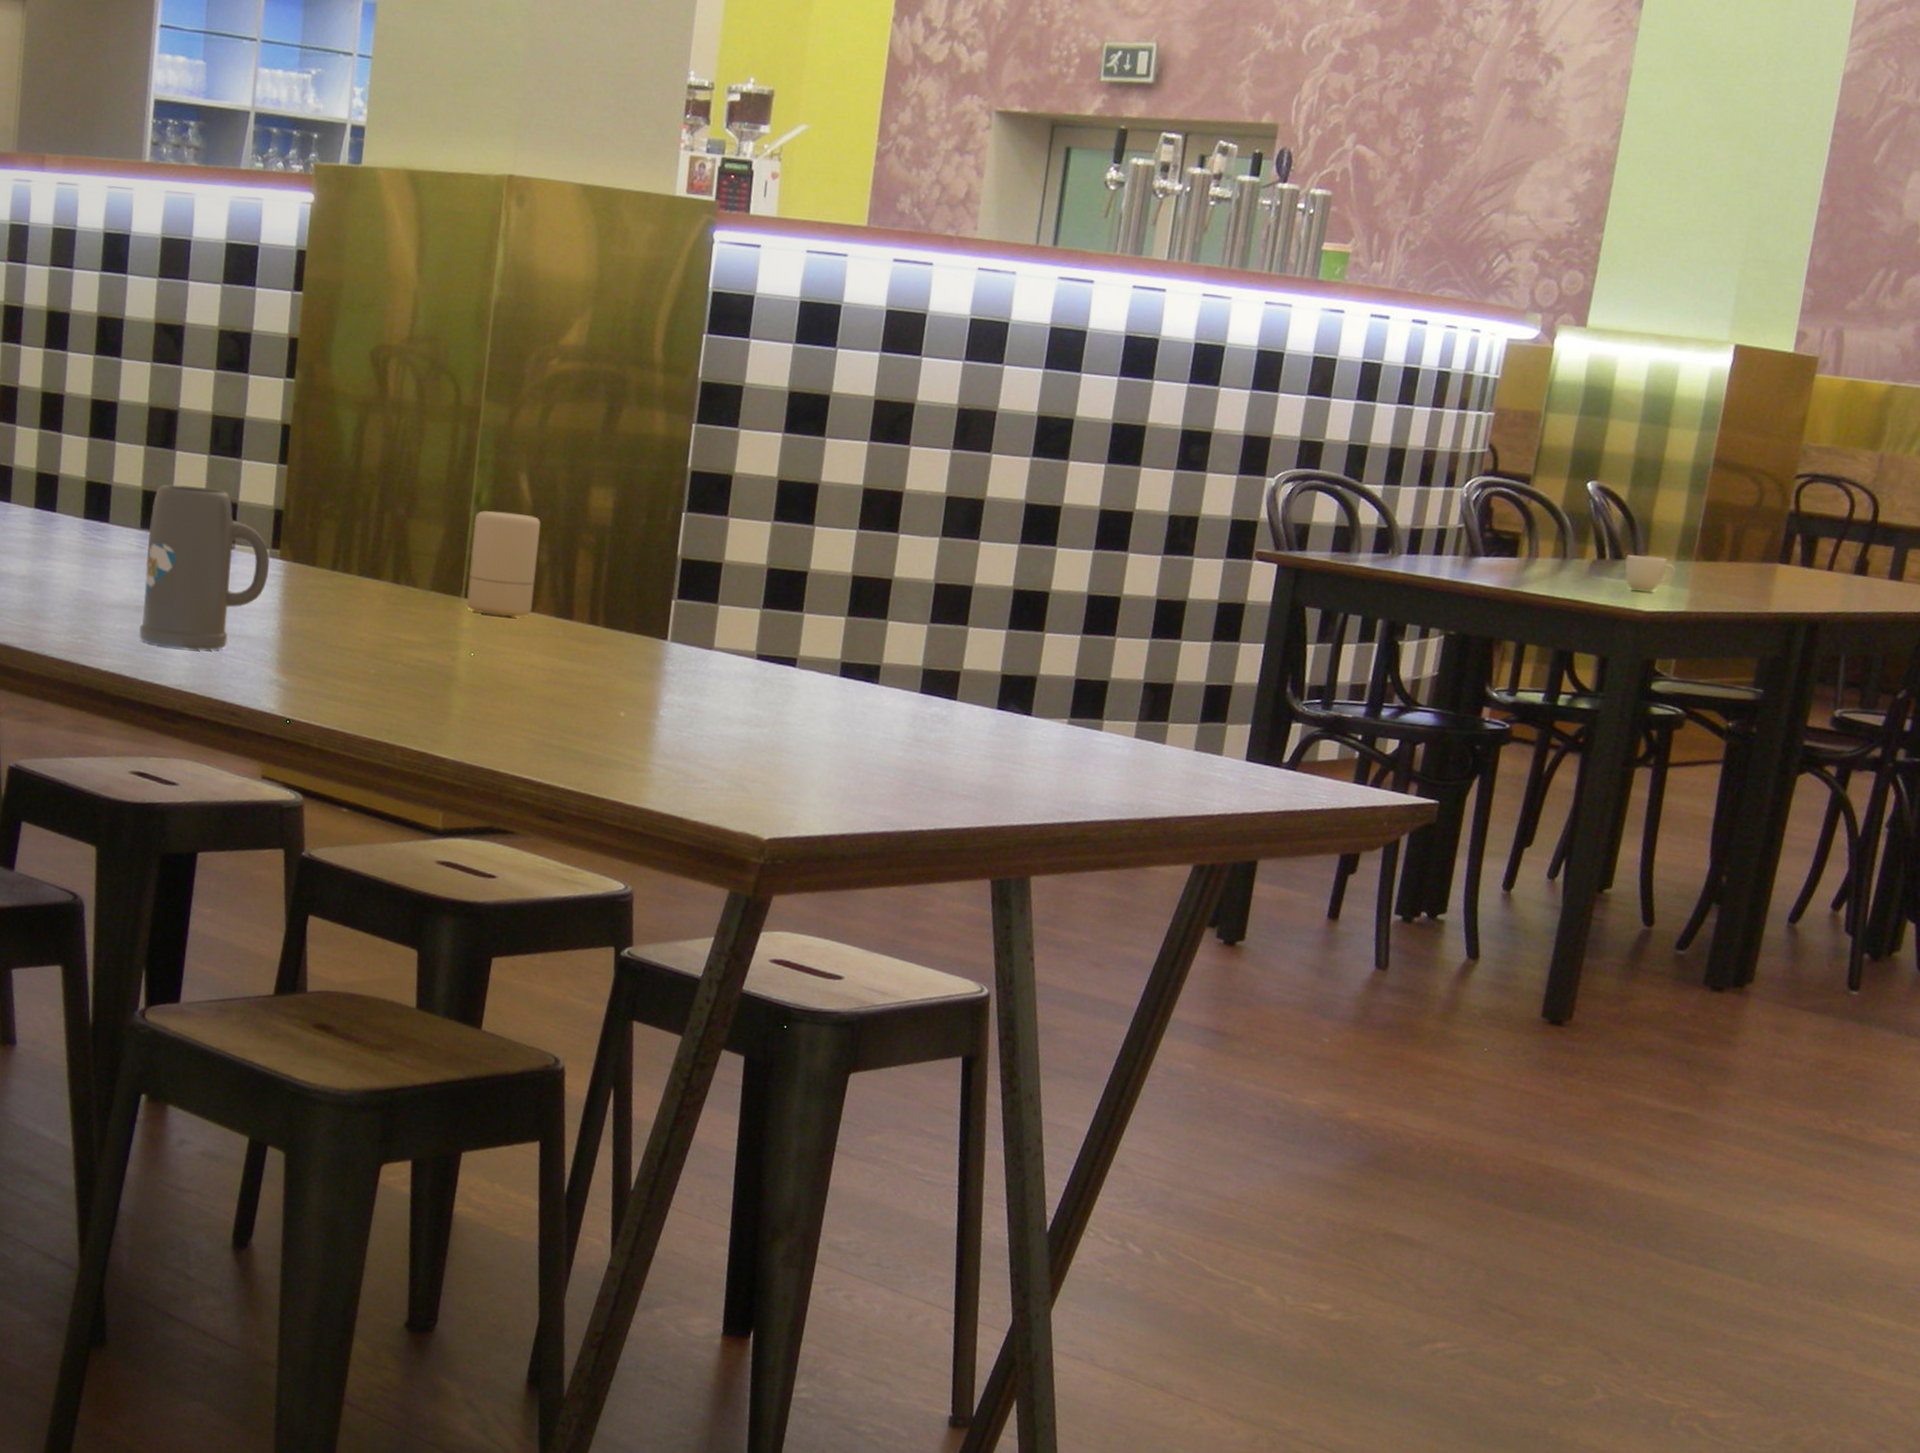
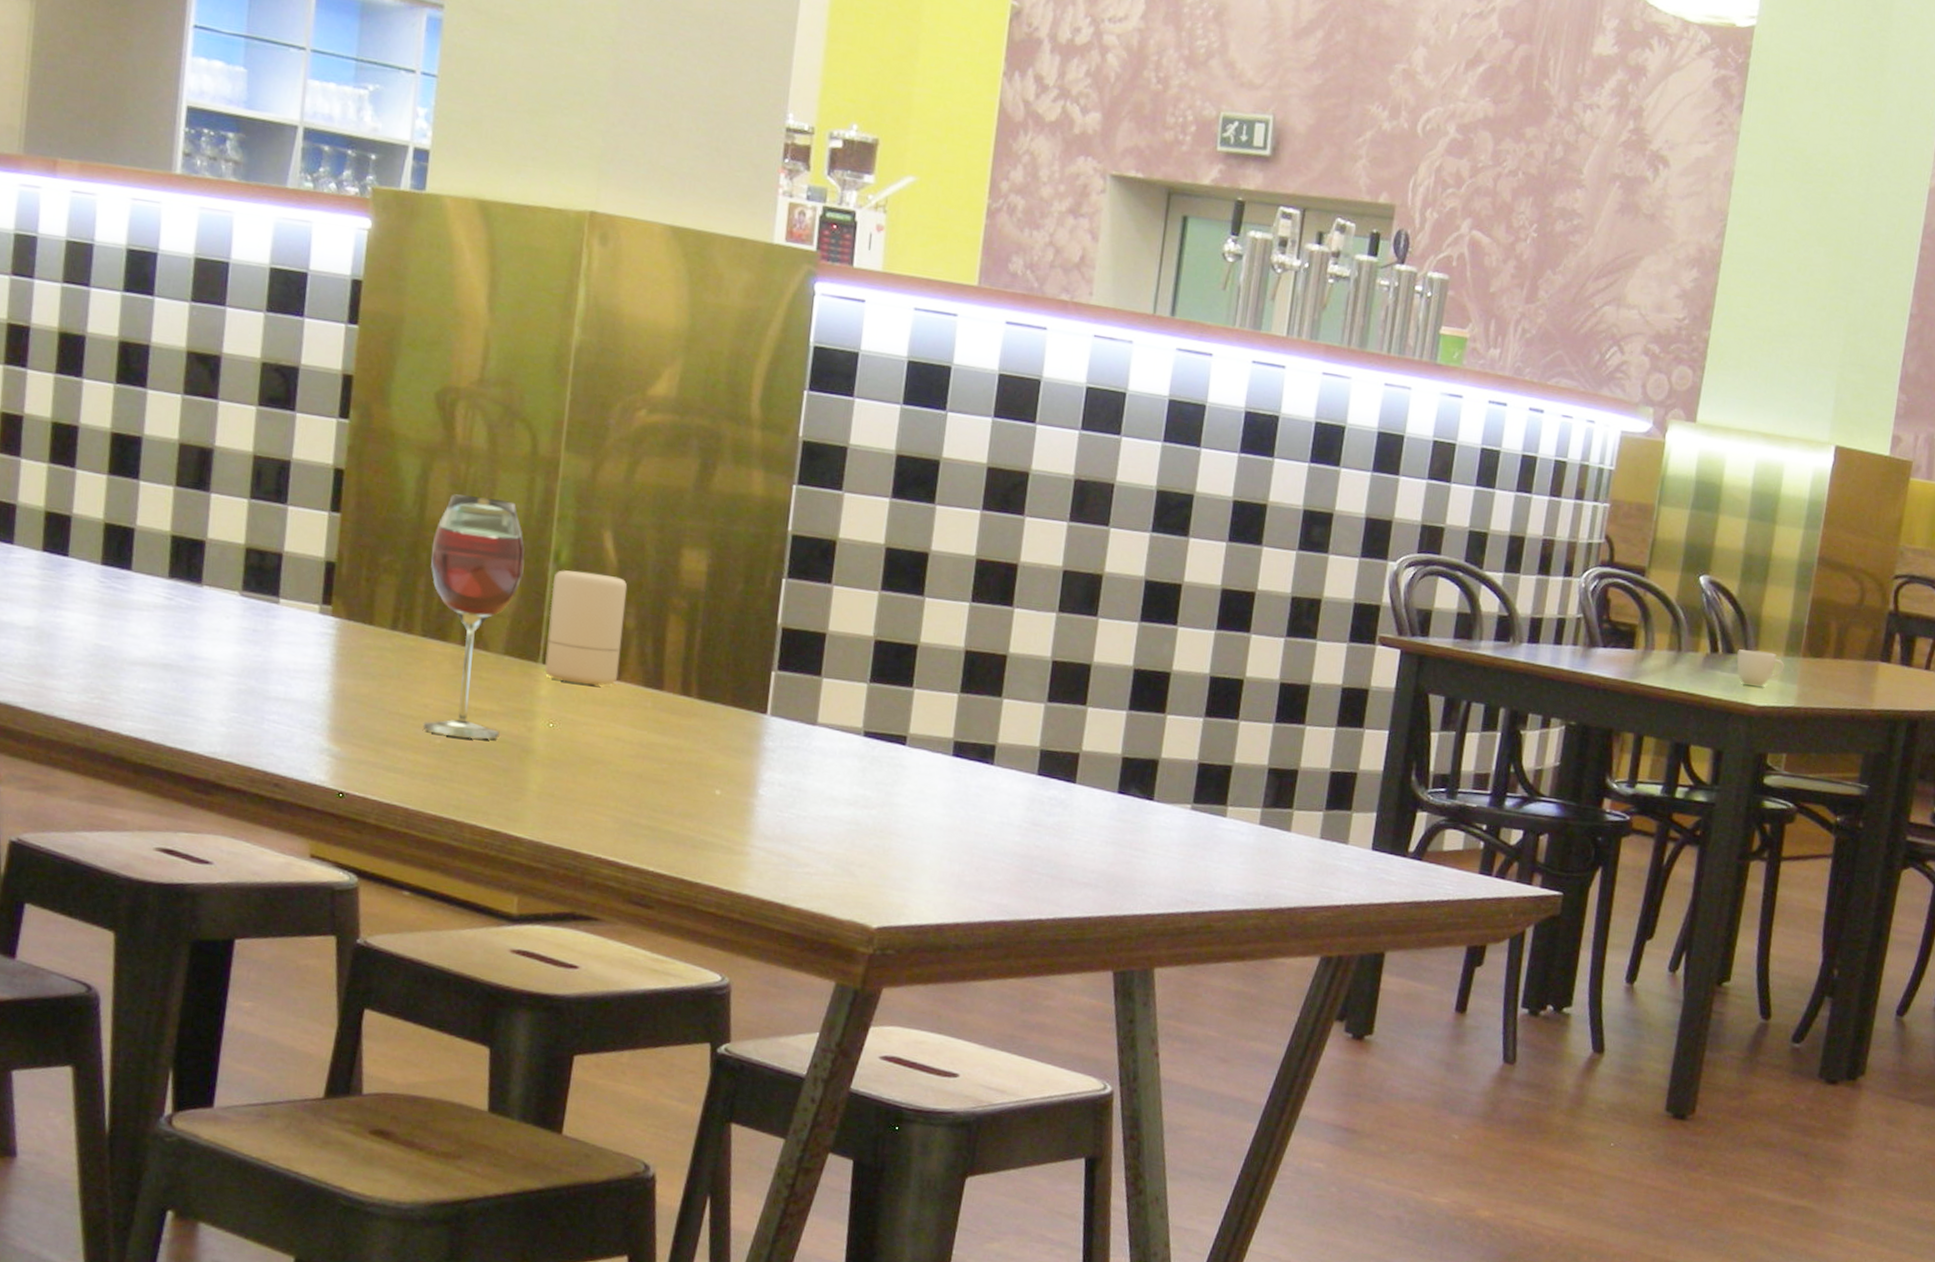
beer mug: present [138,484,270,650] -> none [166,530,320,715]
wineglass: none [359,443,450,669] -> present [422,494,526,740]

